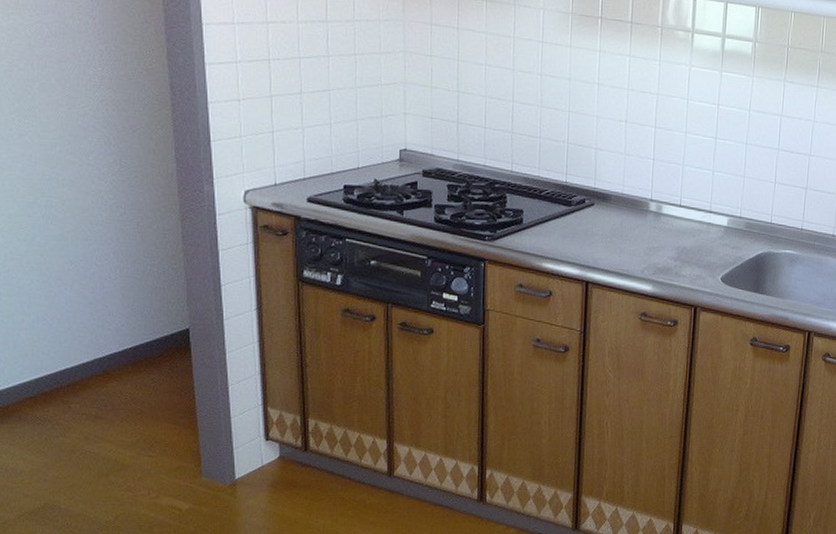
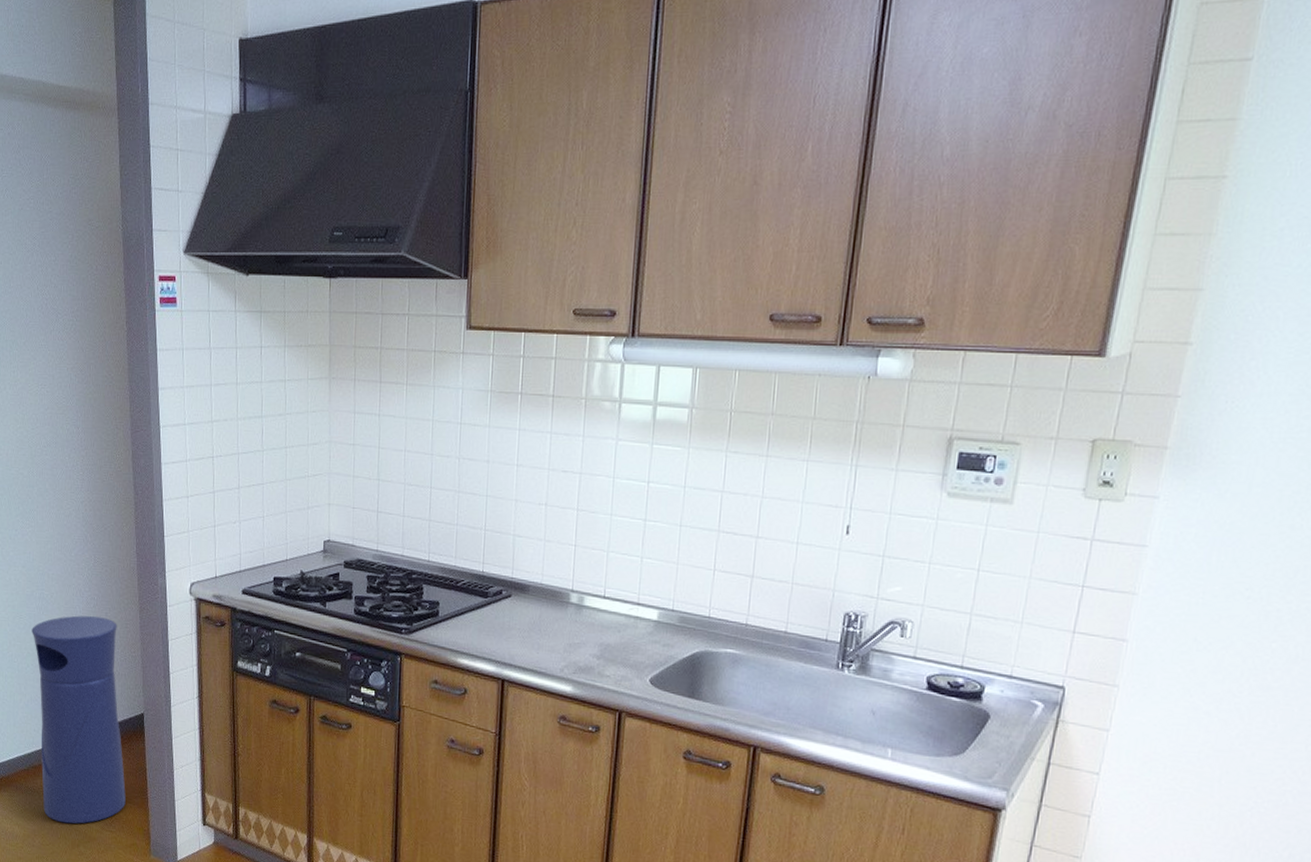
trash can: none [36,225,168,453] -> present [32,615,126,824]

